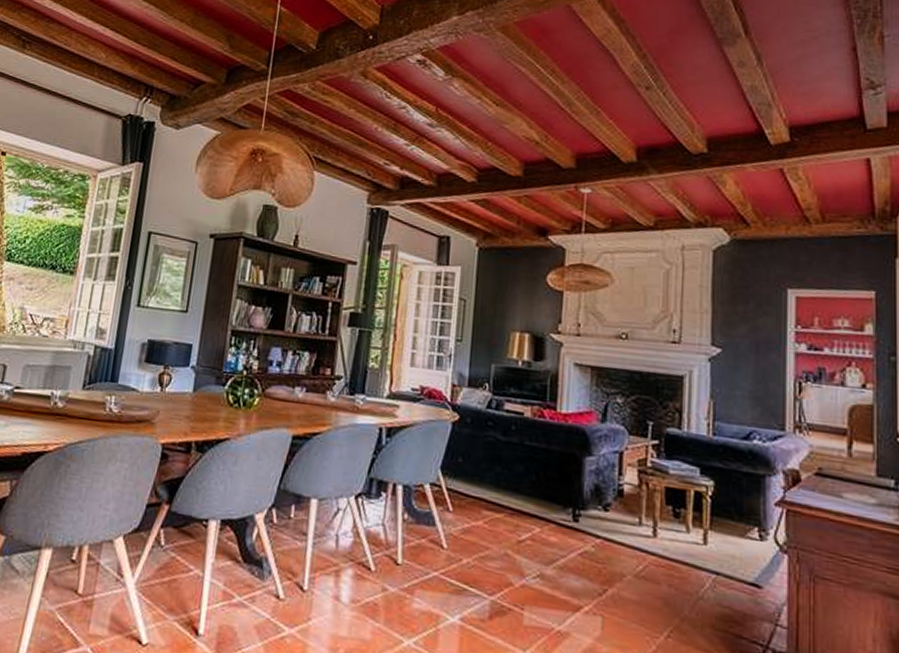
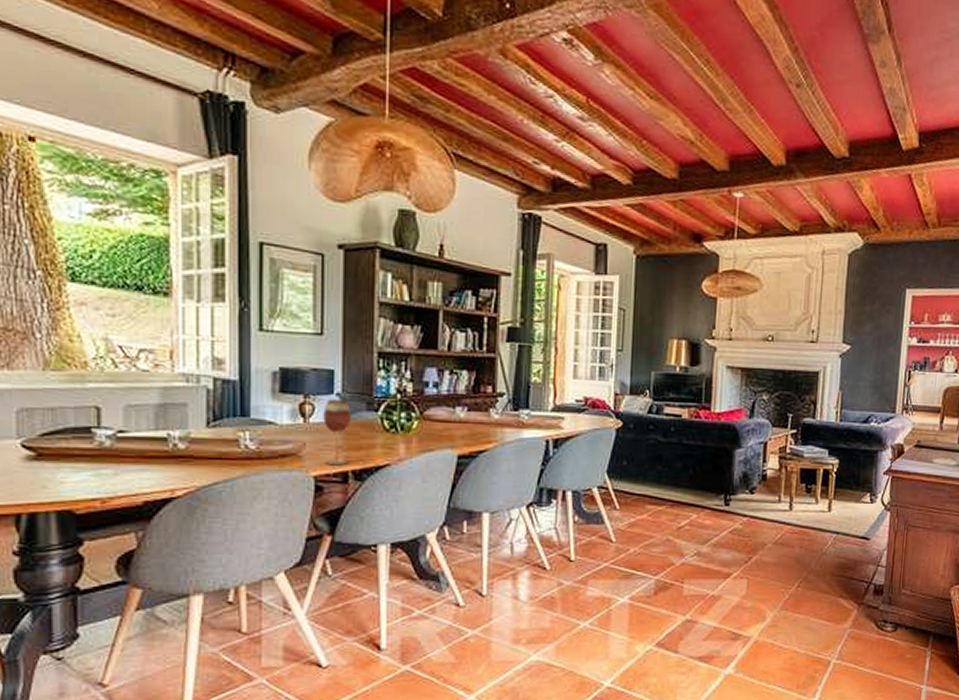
wineglass: none [173,371,202,436] -> present [323,399,351,466]

